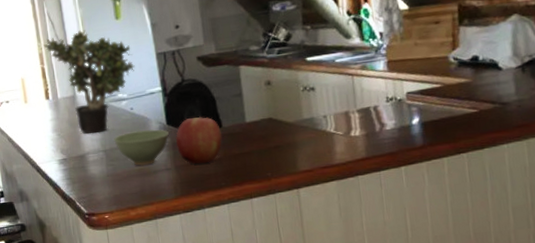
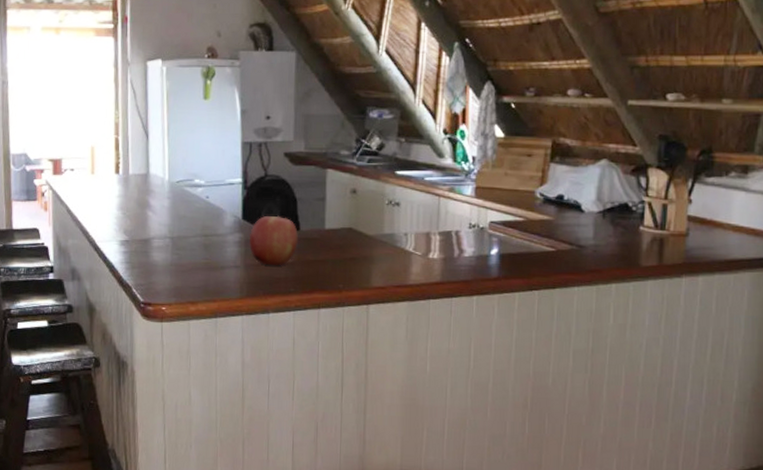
potted plant: present [43,30,135,134] -> none [120,105,217,218]
bowl: present [114,129,169,166] -> none [183,221,243,259]

